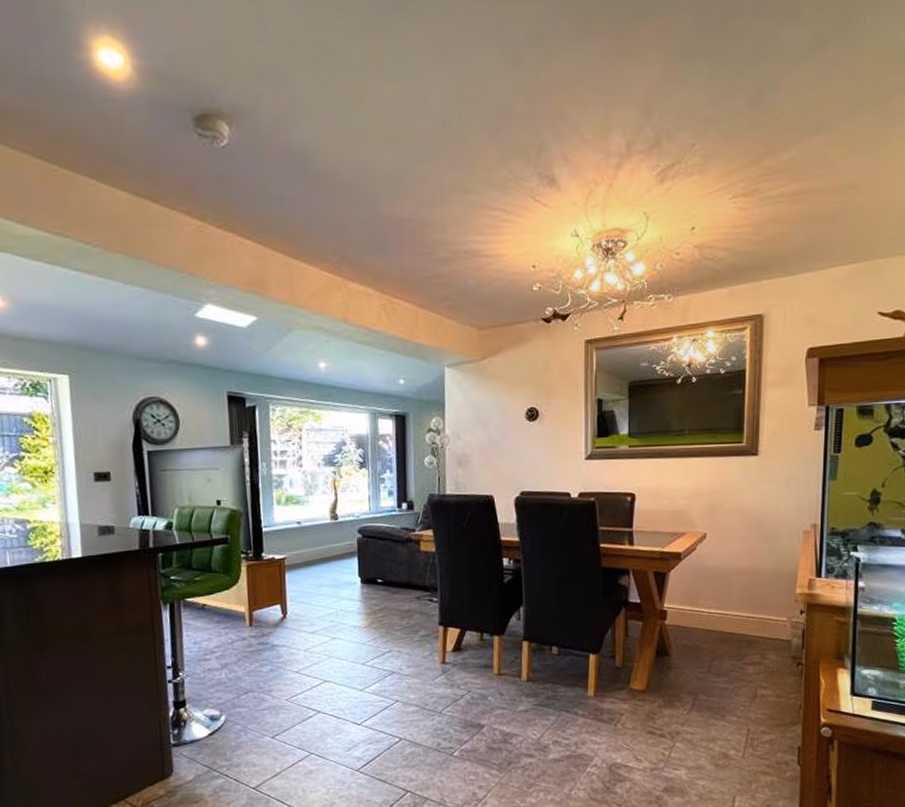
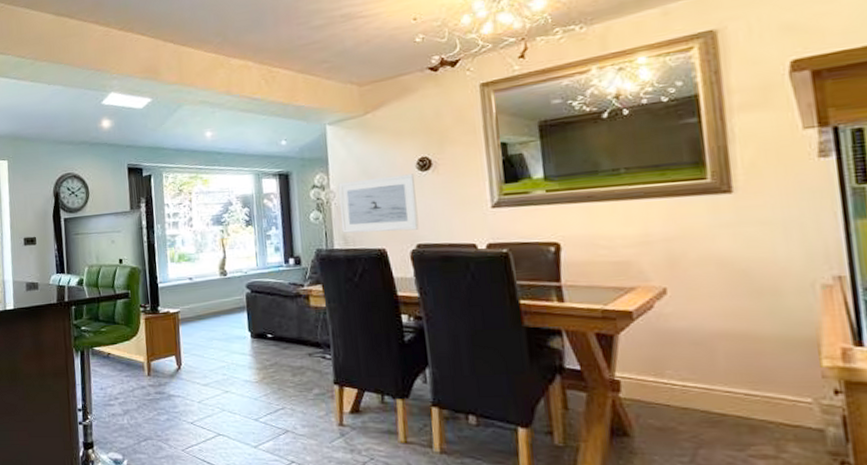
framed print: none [453,423,524,479] -> present [338,174,419,233]

